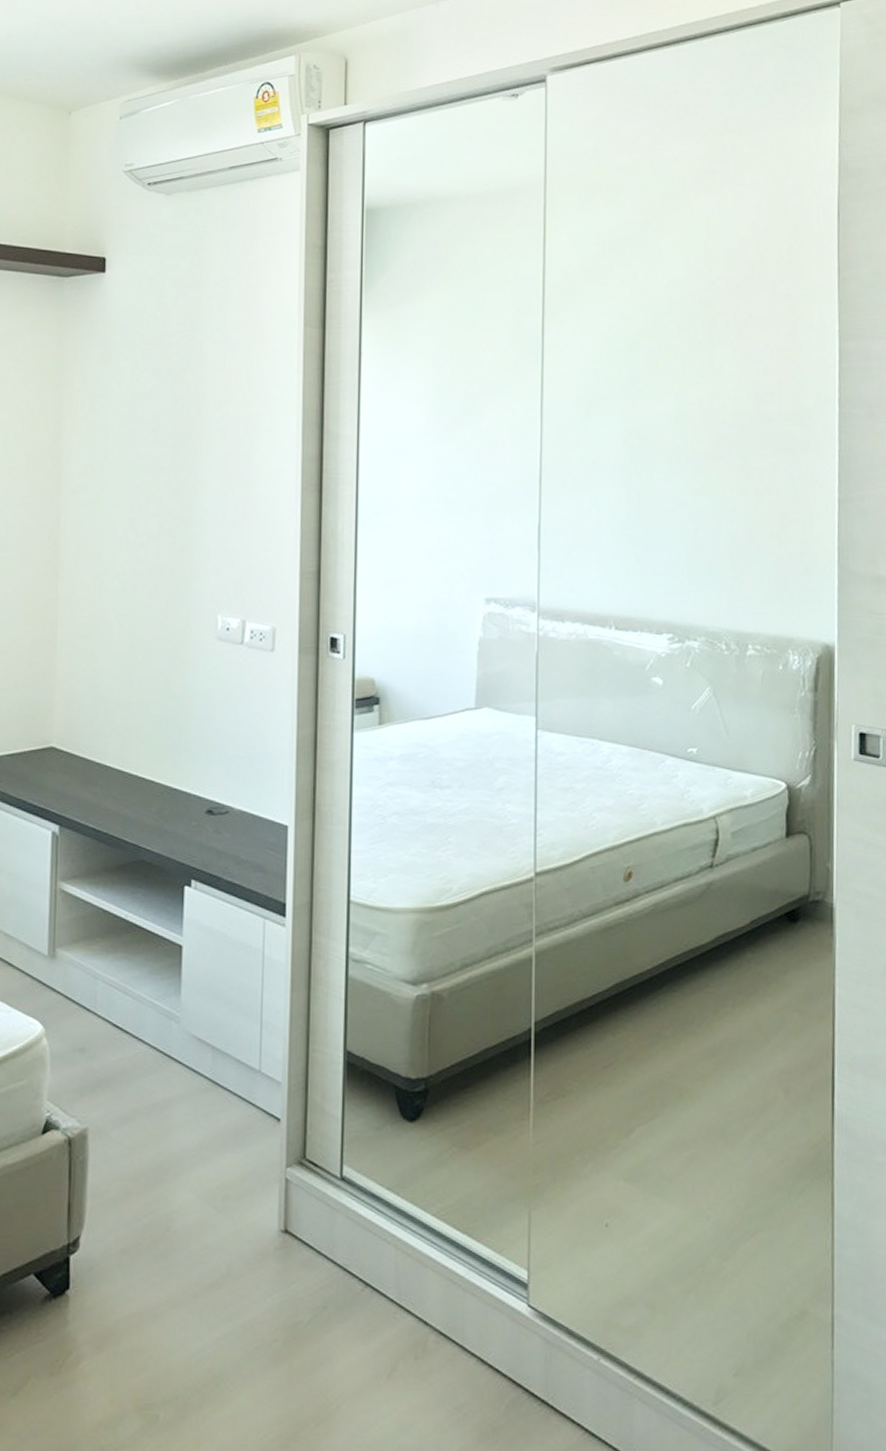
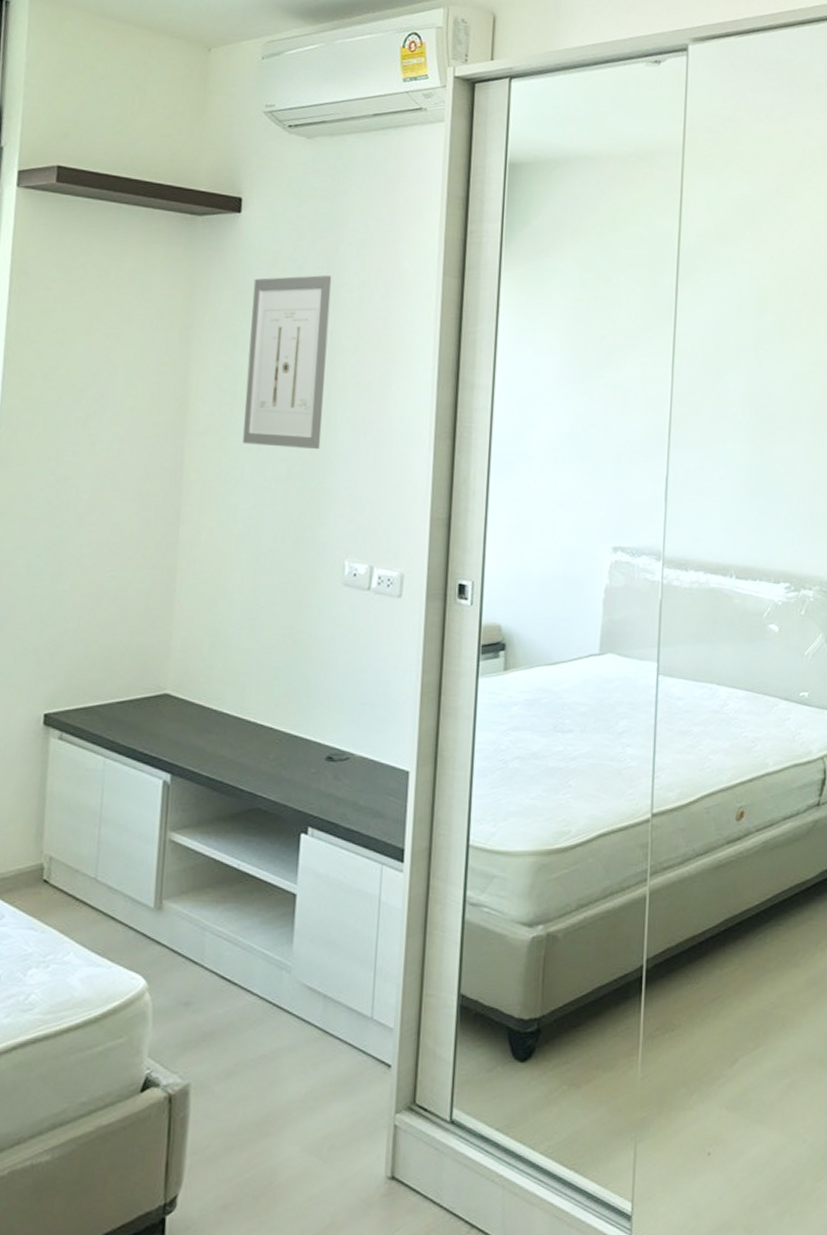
wall art: none [115,330,195,505] -> present [242,275,332,450]

